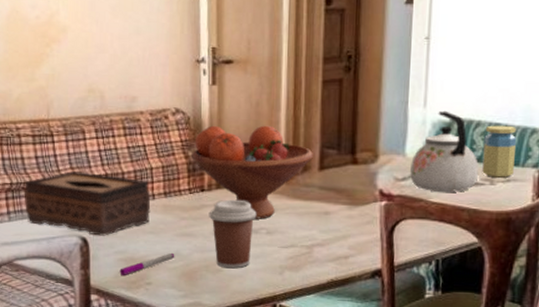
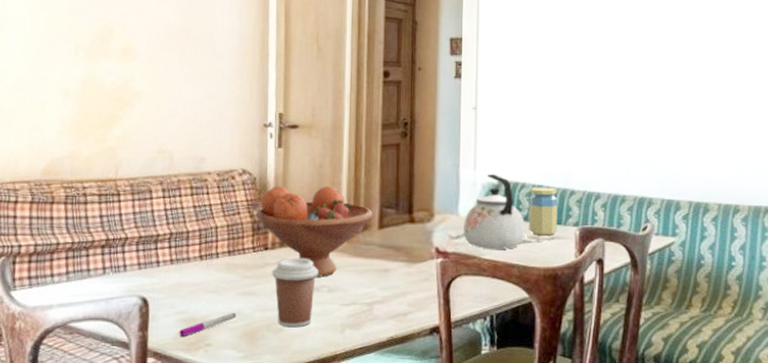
tissue box: present [24,171,151,236] -> none [84,230,214,296]

